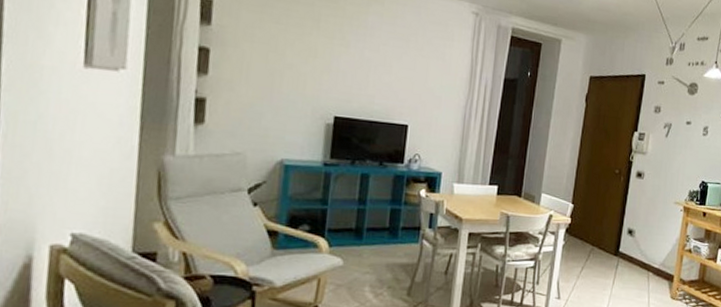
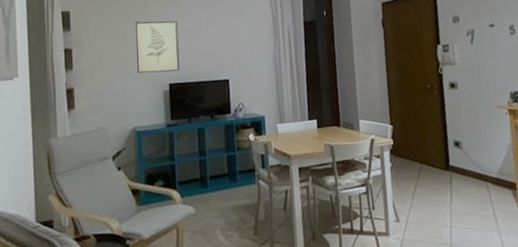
wall art: none [295,34,357,104] -> present [135,21,180,74]

